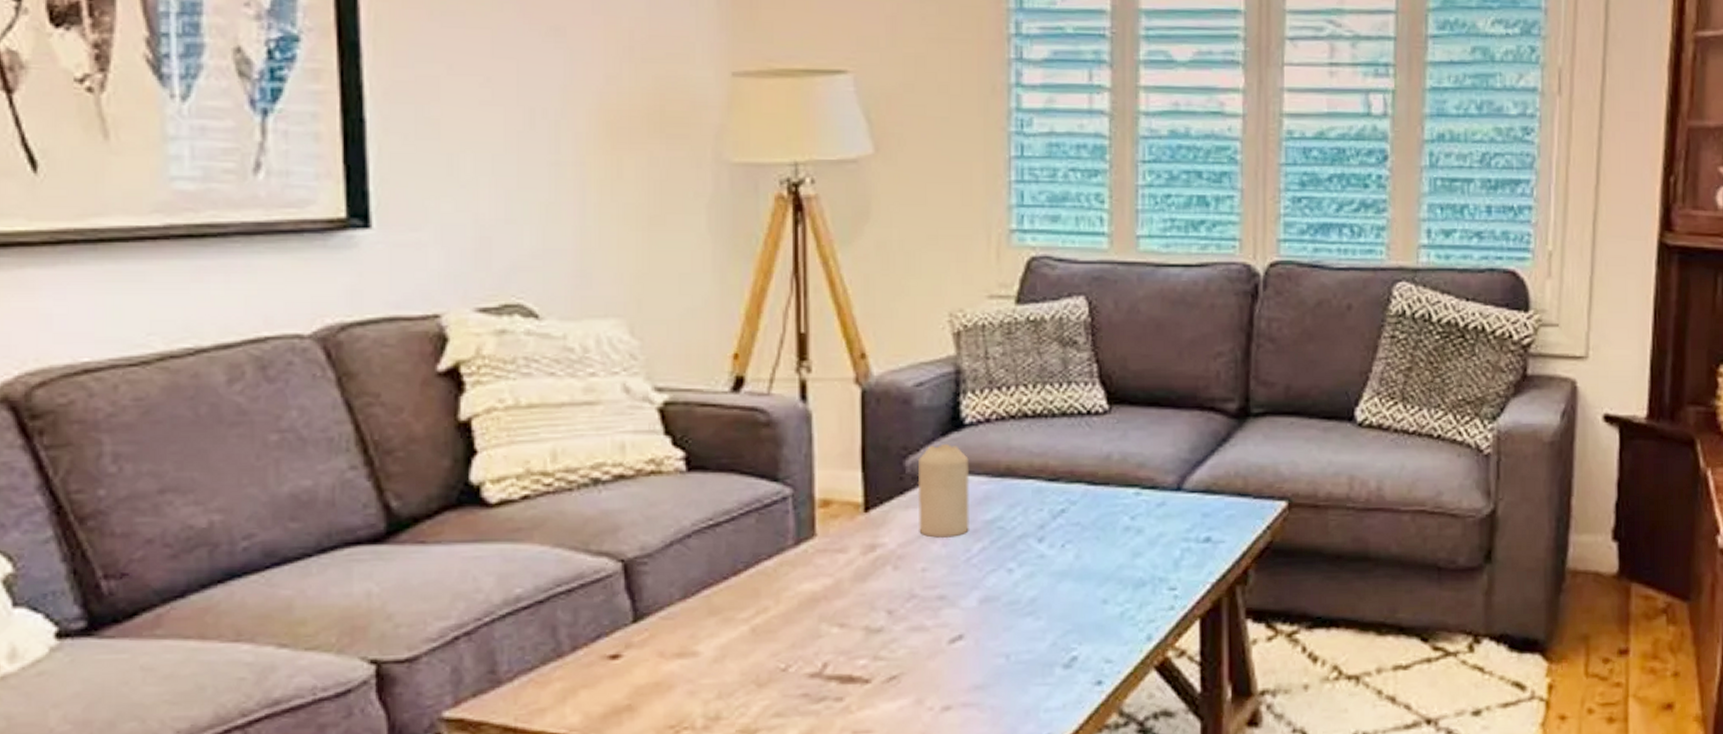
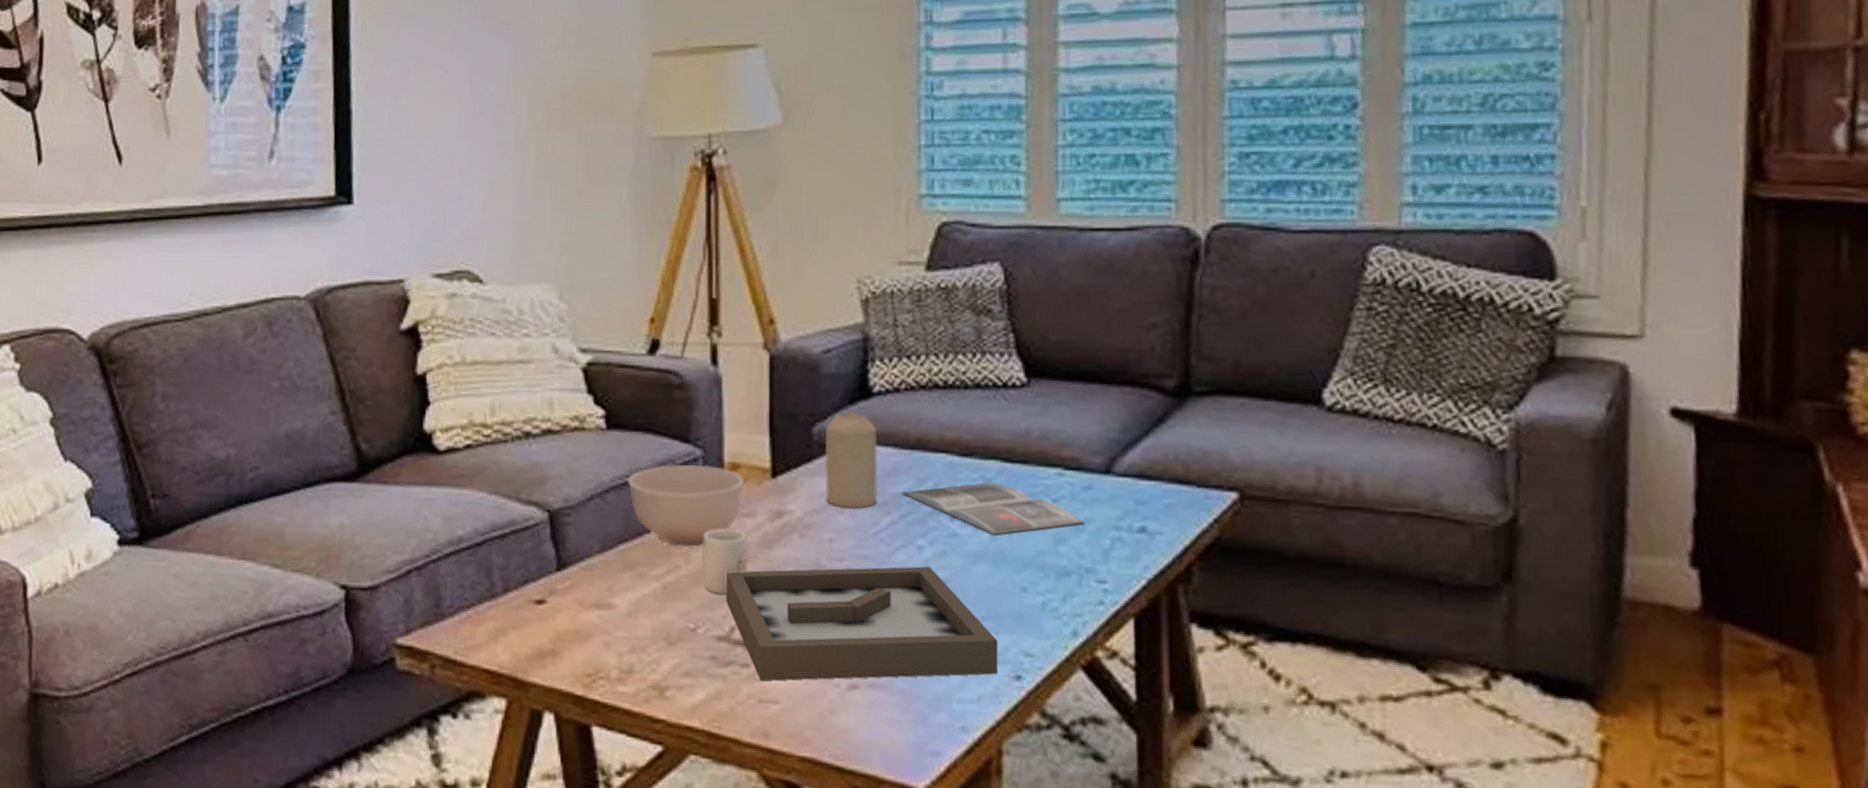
bowl: none [712,503,836,587] -> present [628,464,744,547]
mug: none [793,565,841,632] -> present [702,528,748,594]
decorative tray: none [817,587,1082,713] -> present [725,566,999,681]
magazine: none [992,505,1160,555] -> present [901,482,1086,537]

